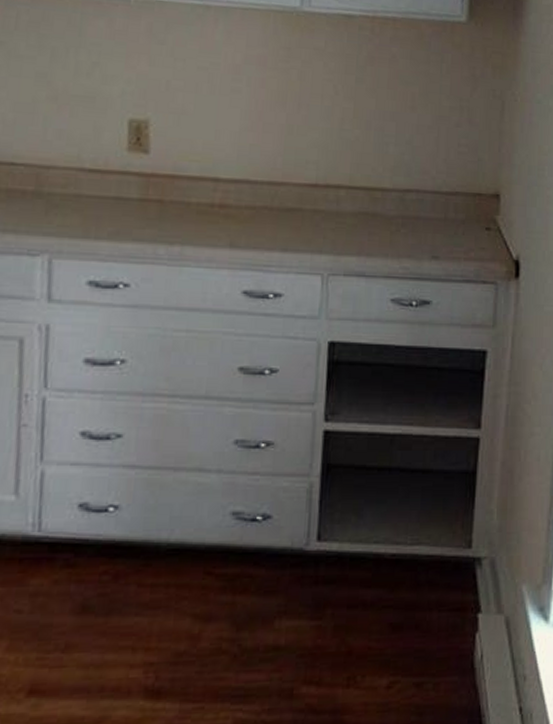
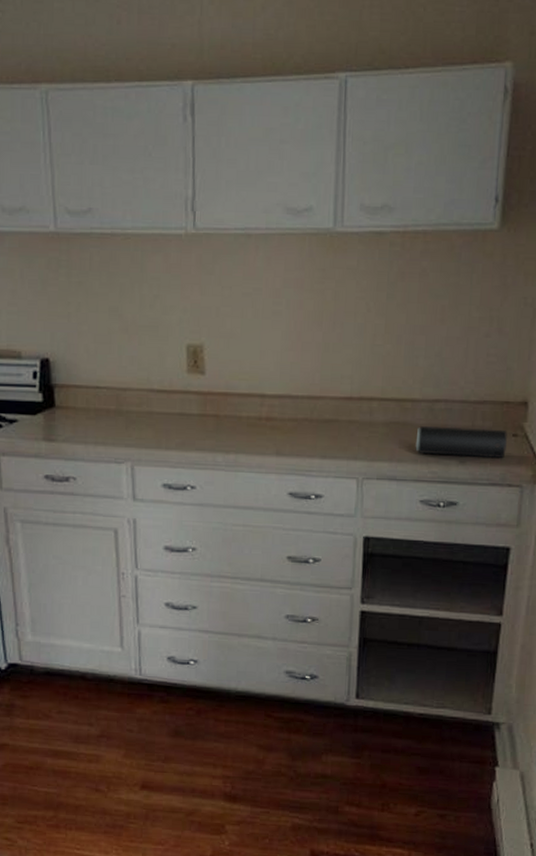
speaker: none [385,217,481,254] -> present [415,426,508,459]

